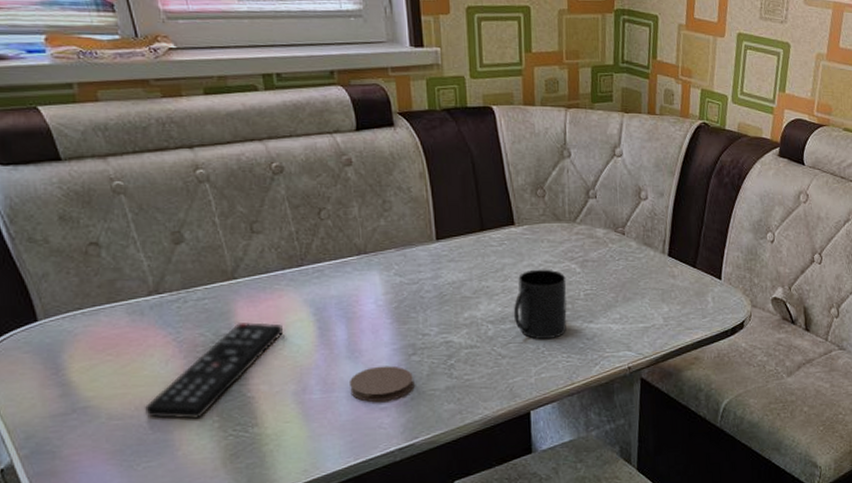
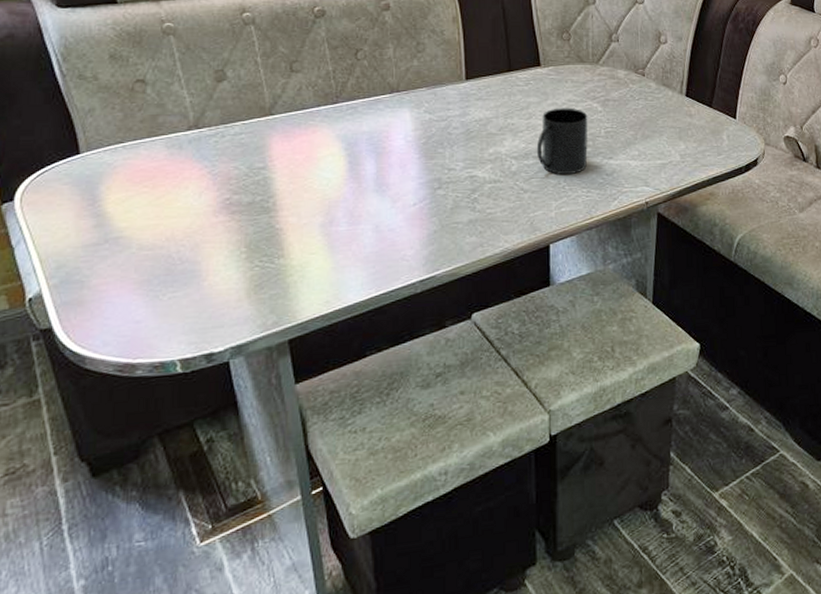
remote control: present [144,322,284,419] -> none [174,156,316,250]
coaster: present [350,366,415,402] -> none [376,199,438,234]

